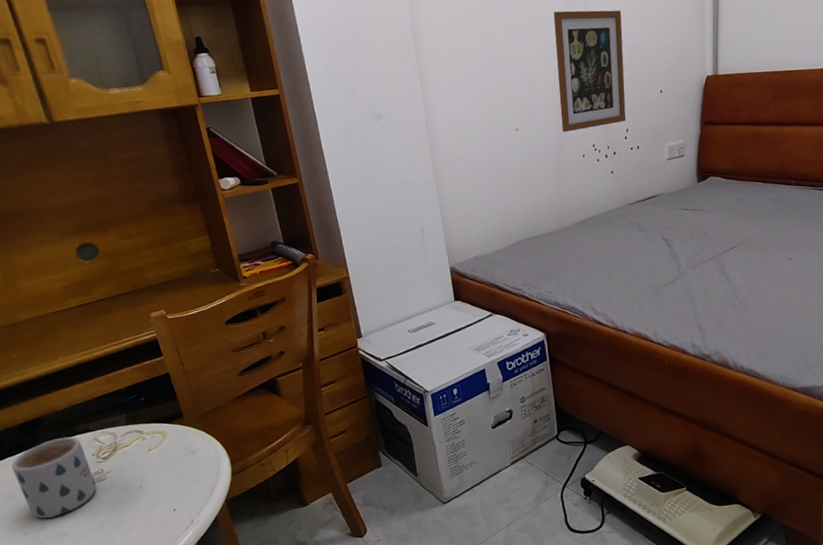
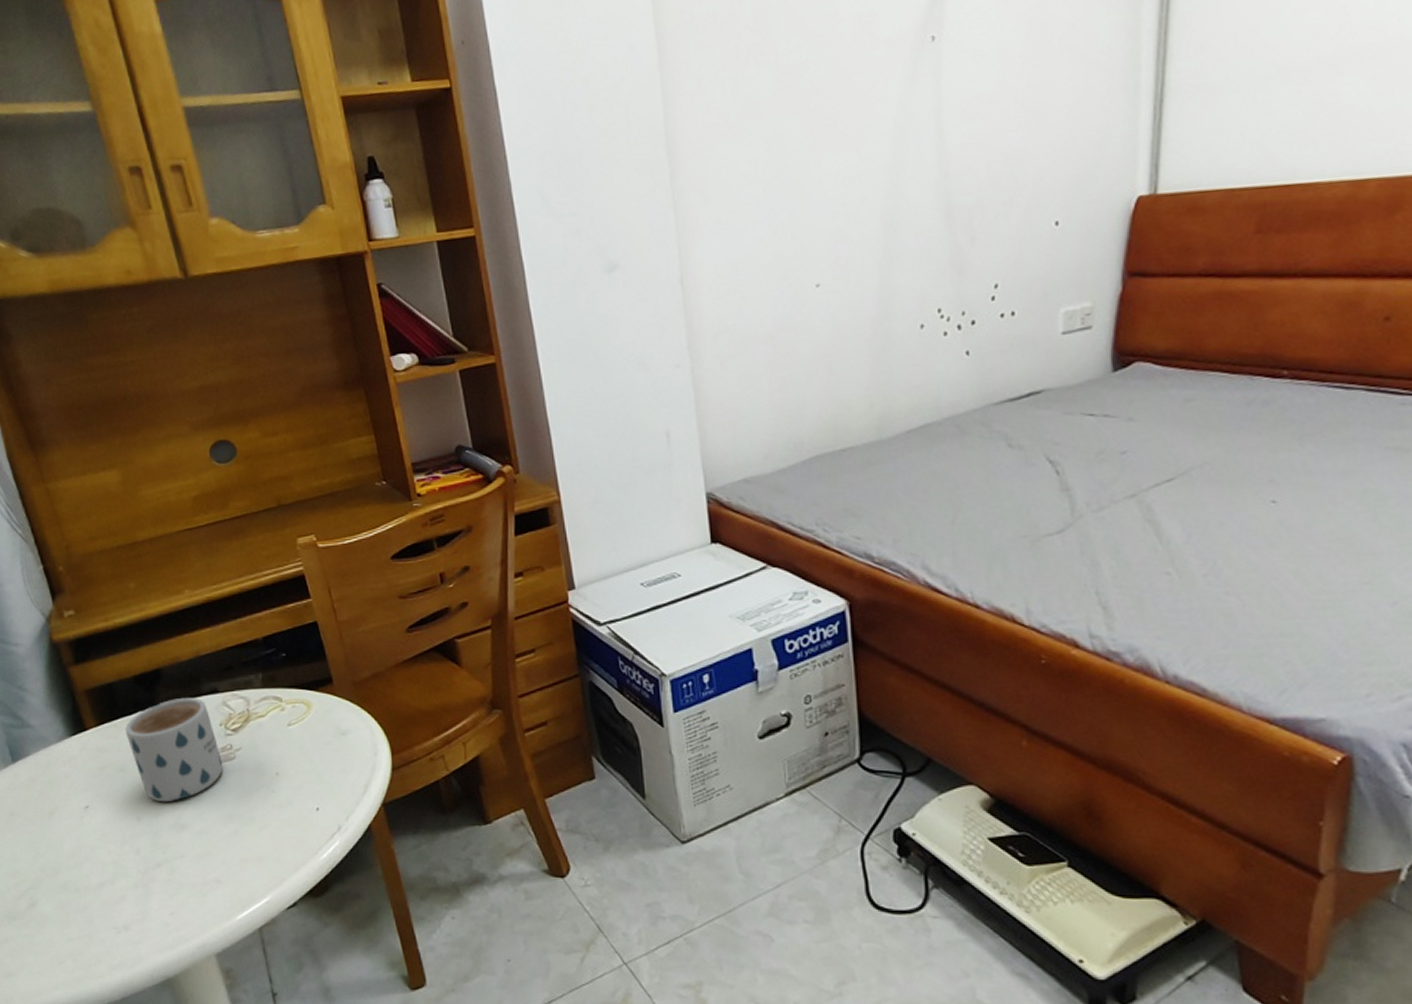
wall art: present [553,10,626,132] -> none [883,94,996,290]

